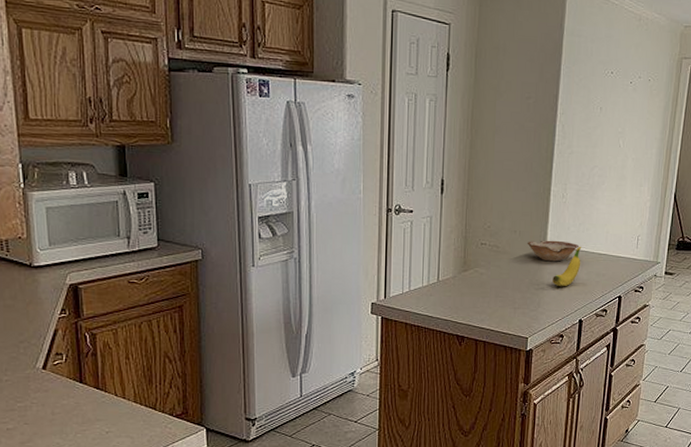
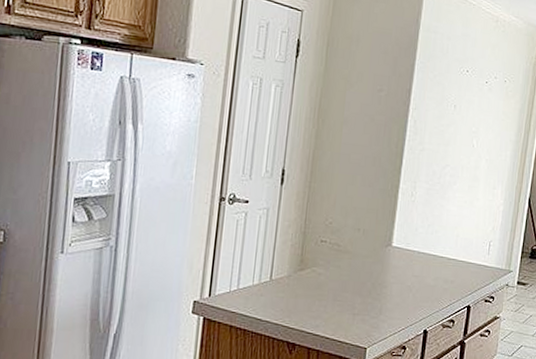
bowl: present [527,240,580,262] -> none [371,240,428,265]
banana: present [553,246,582,287] -> none [397,249,430,293]

